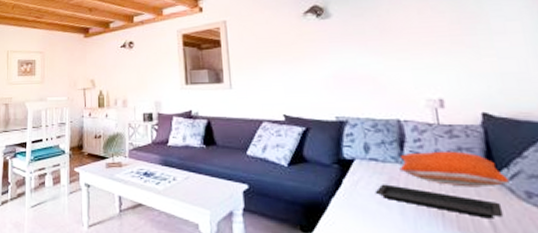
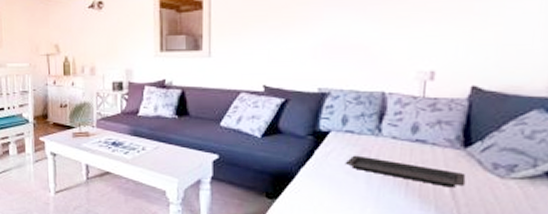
pillow: present [399,151,510,188] -> none [374,124,481,159]

